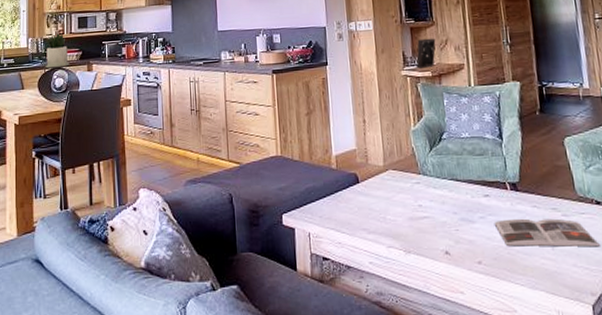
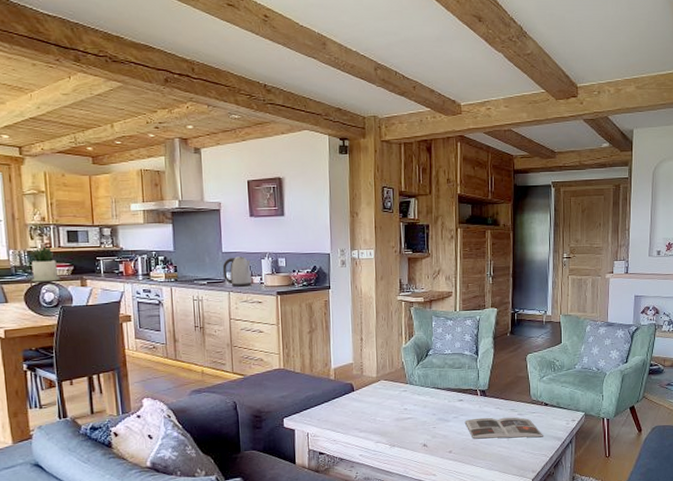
kettle: none [218,34,247,67] -> present [222,256,252,287]
picture frame: present [416,38,436,68] -> none [411,268,430,294]

